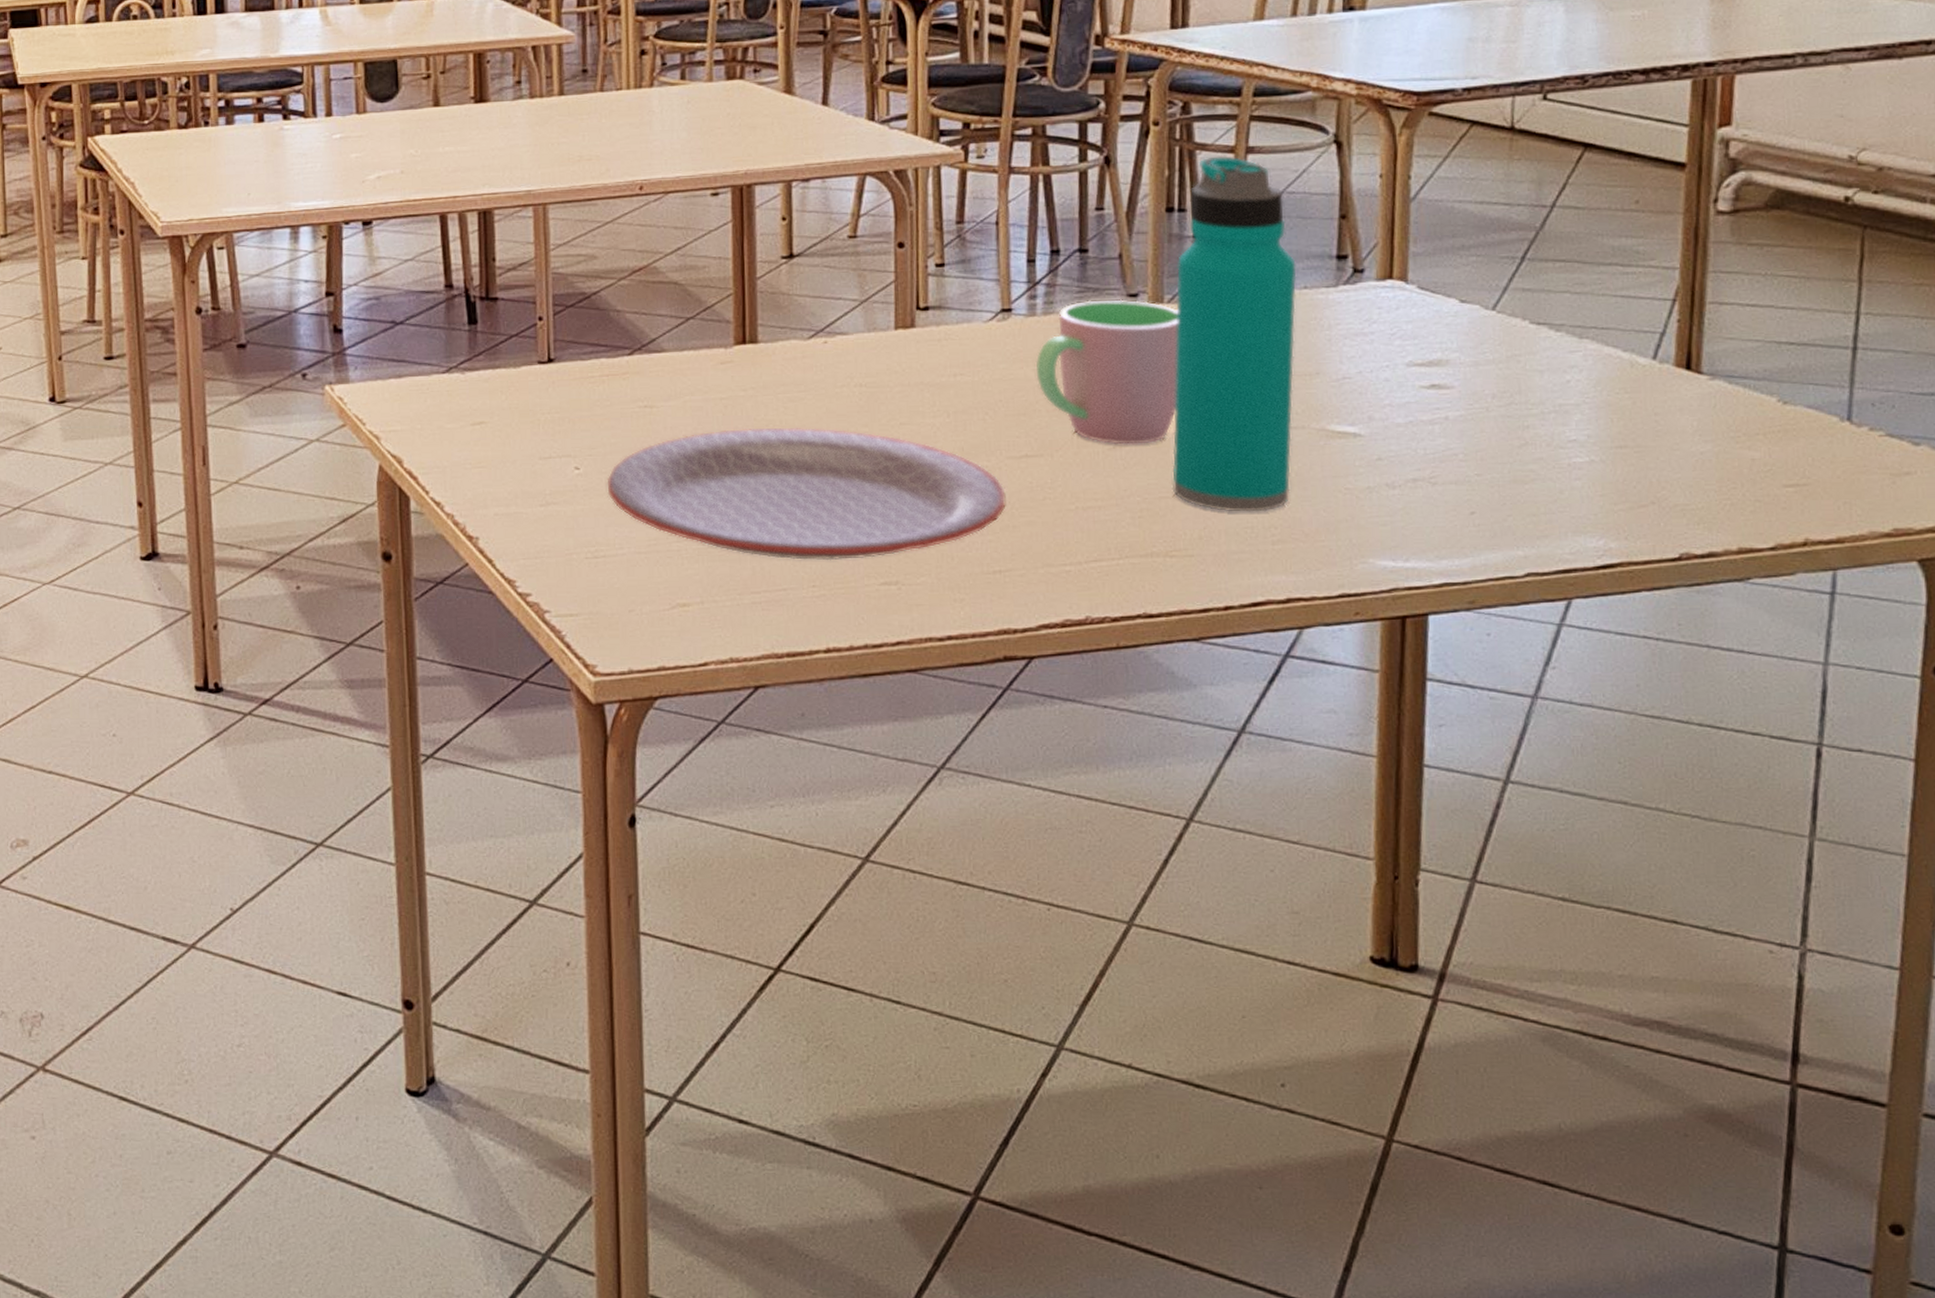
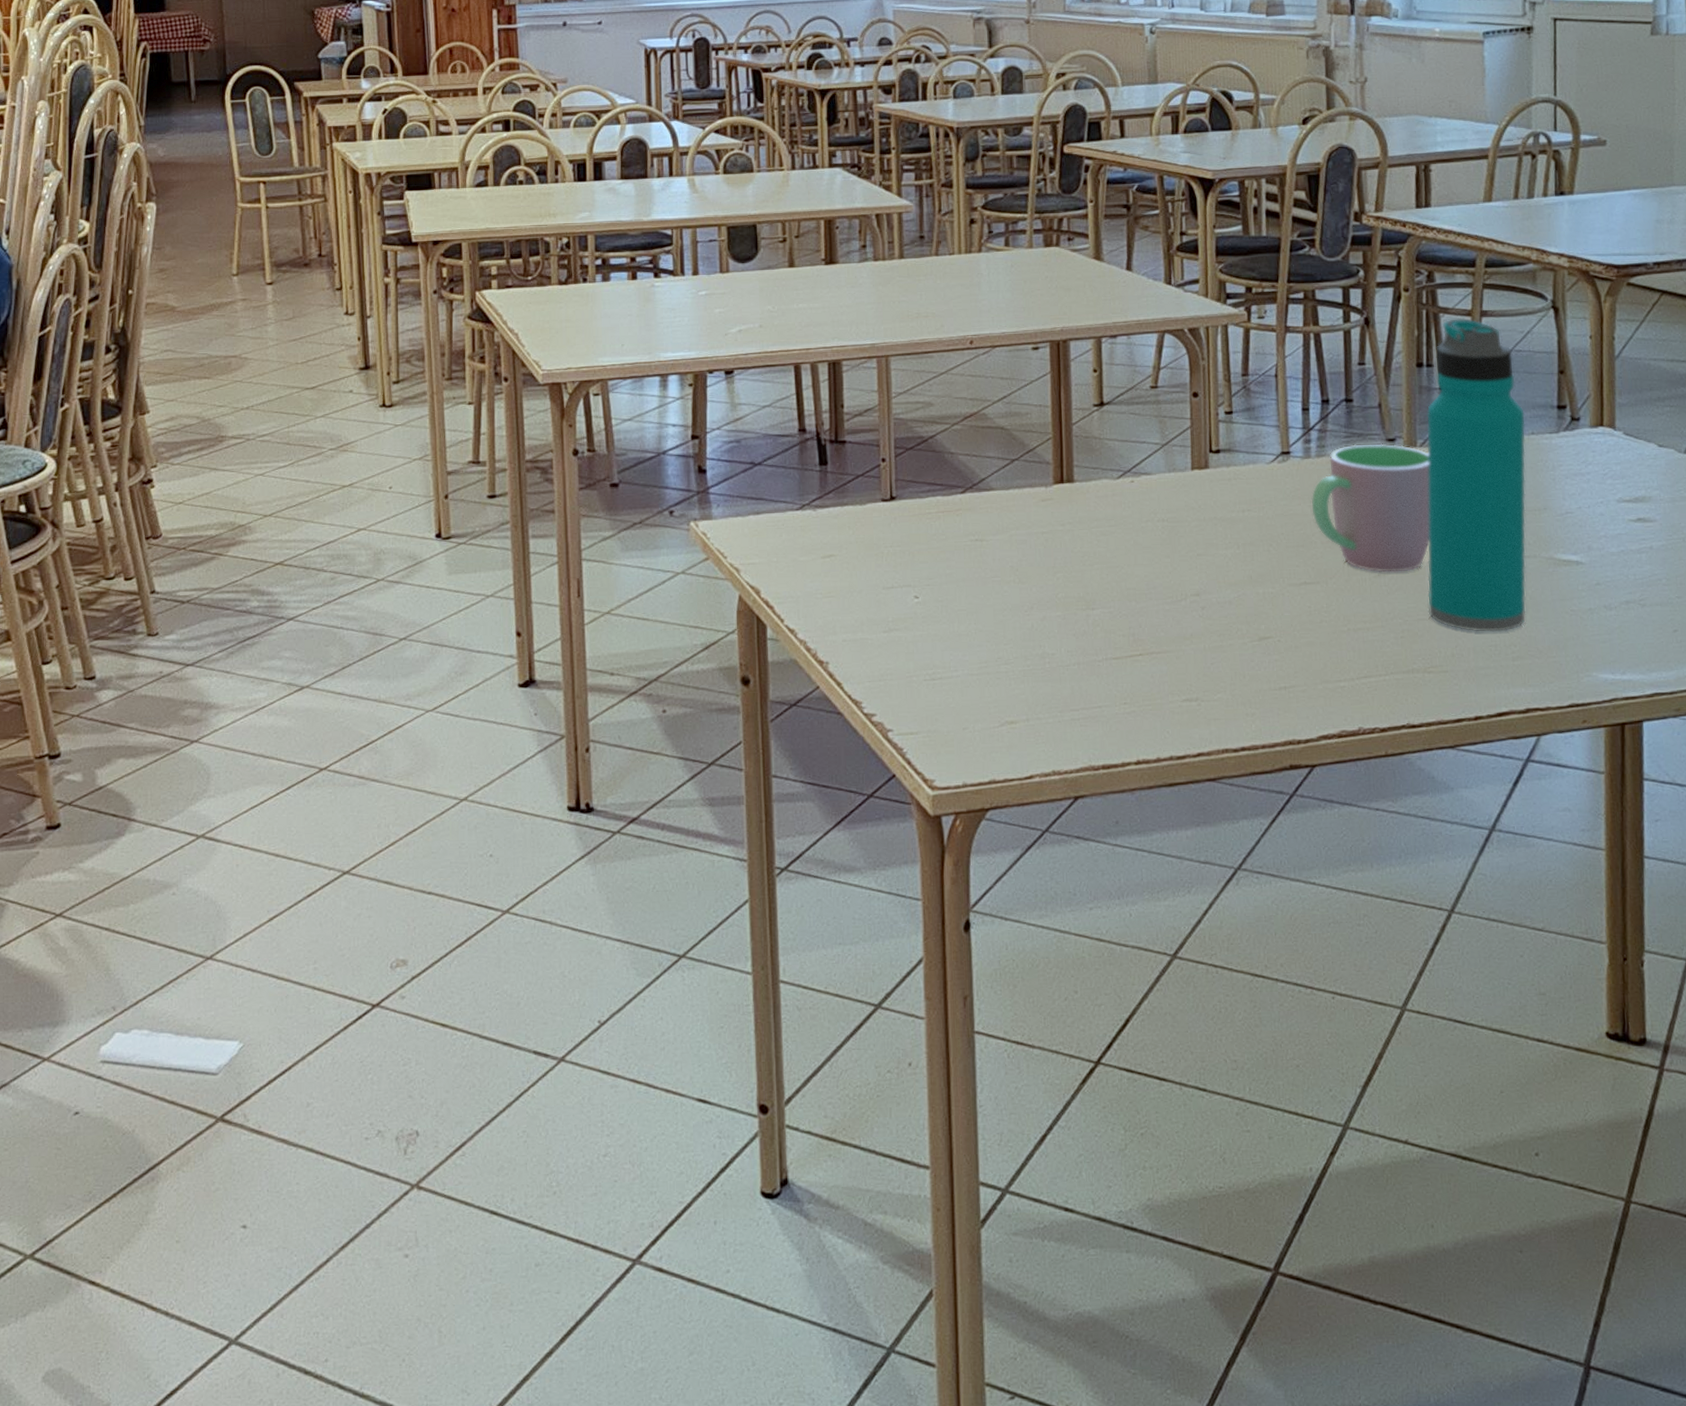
plate: present [607,427,1006,561] -> none [943,558,1289,680]

